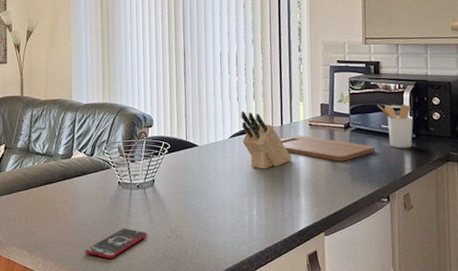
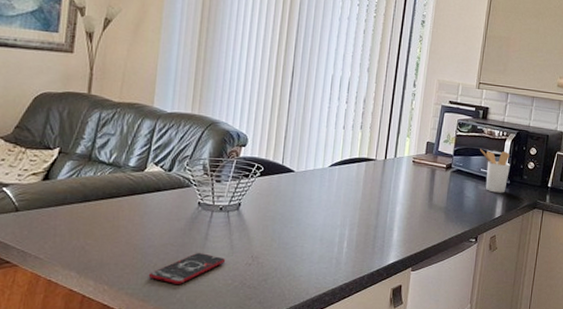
knife block: present [240,111,292,170] -> none [342,140,391,202]
cutting board: present [280,135,376,162] -> none [381,171,473,201]

